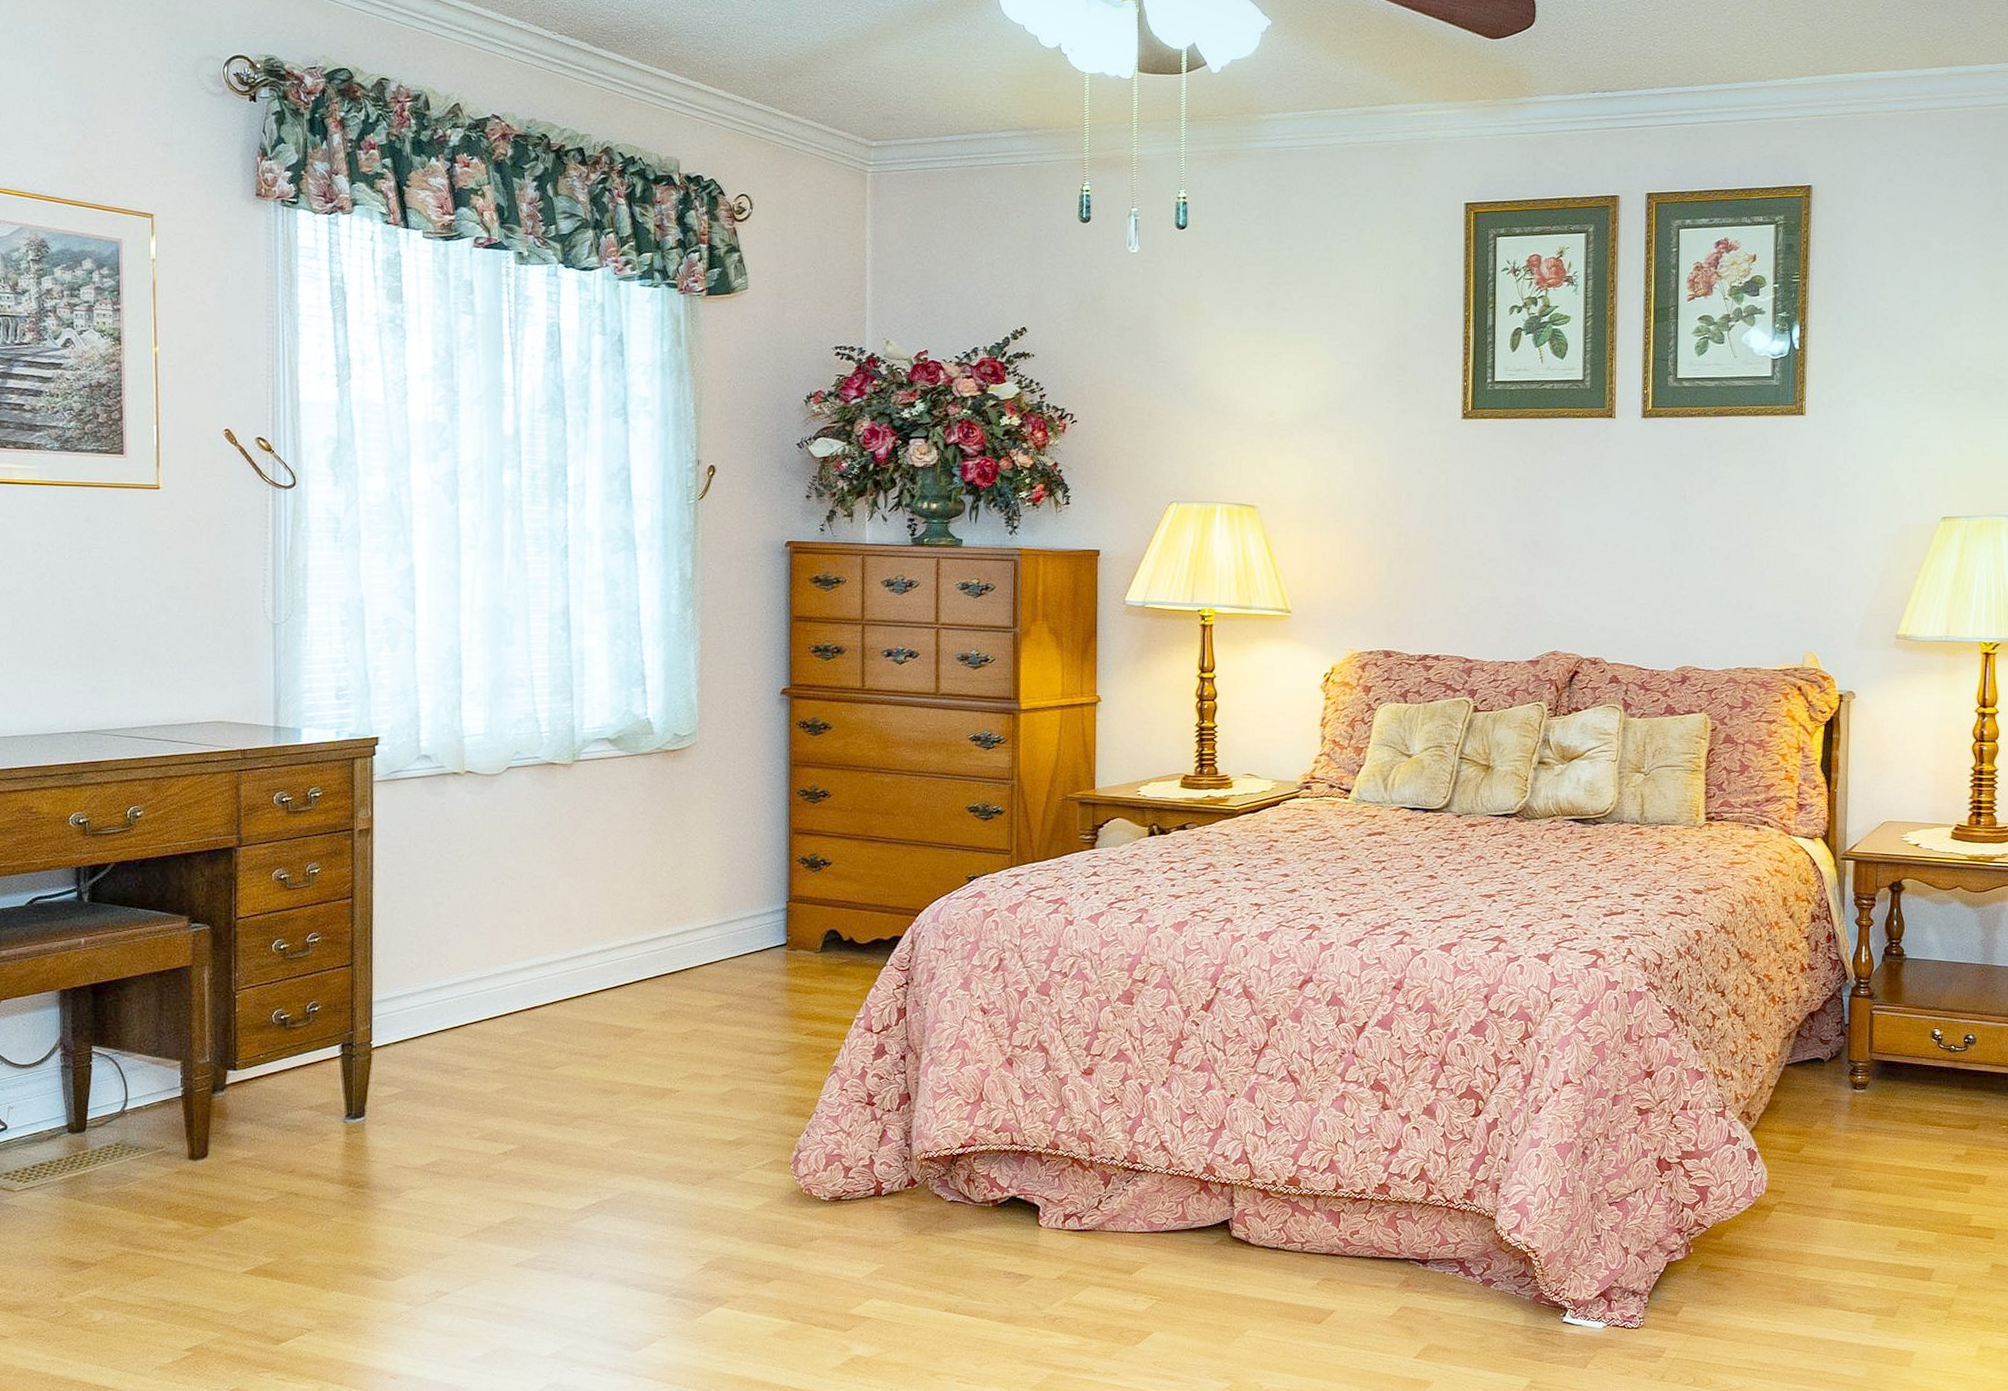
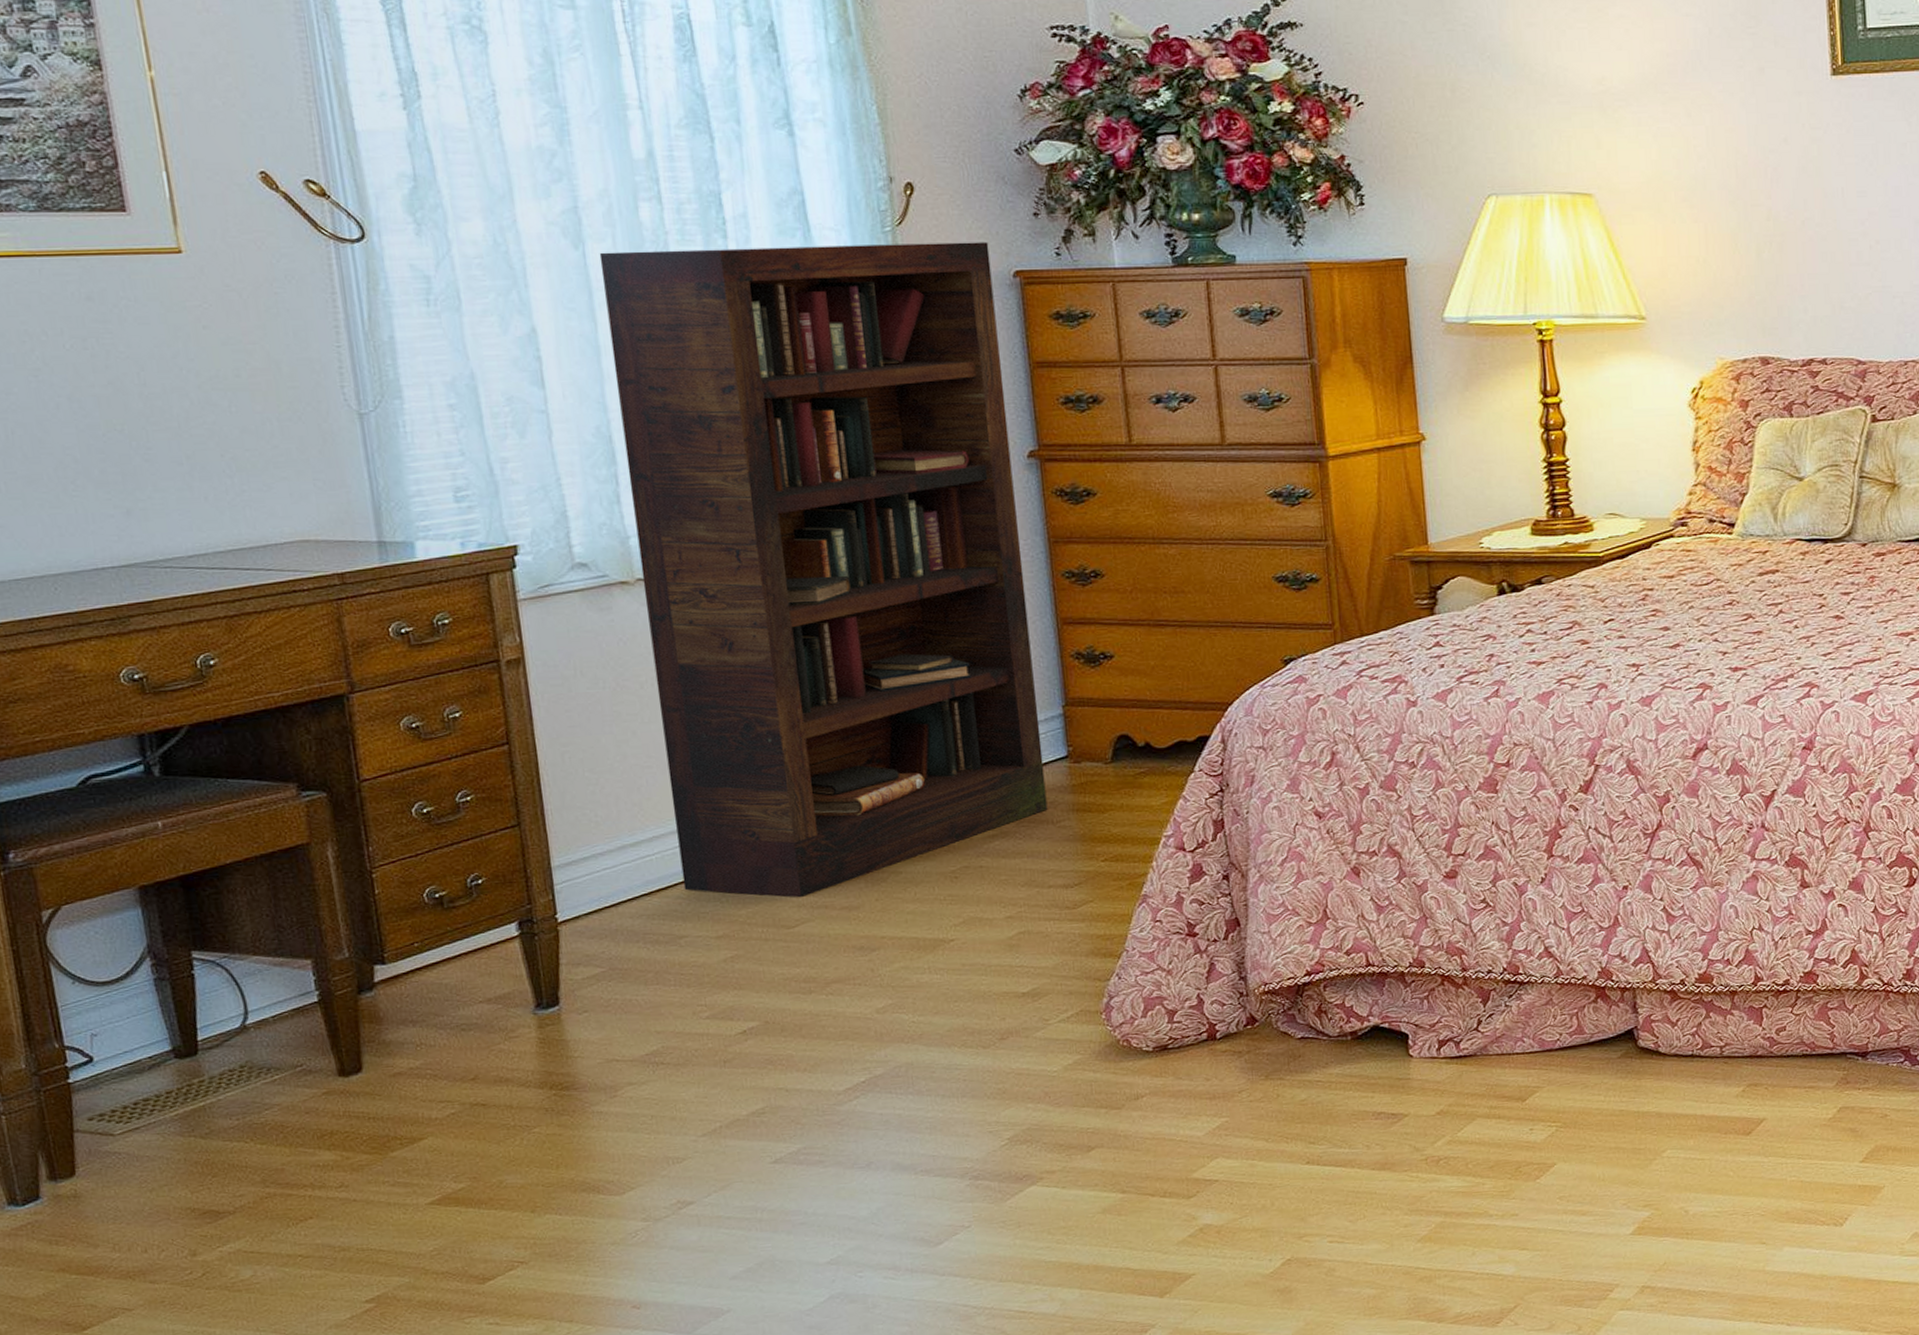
bookcase: none [469,507,769,1045] -> present [599,241,1048,898]

